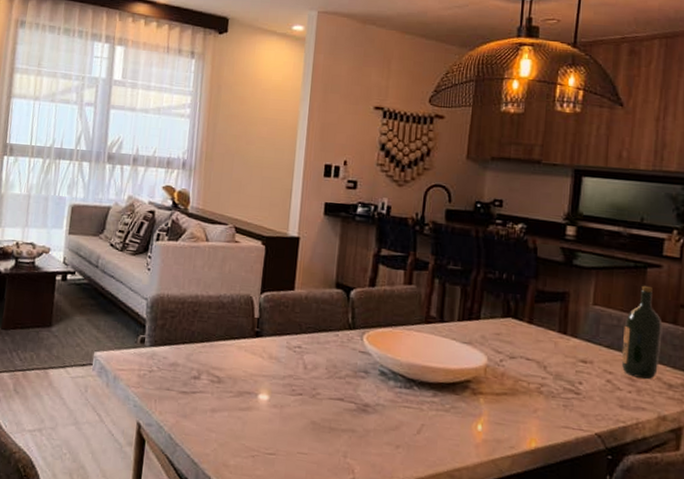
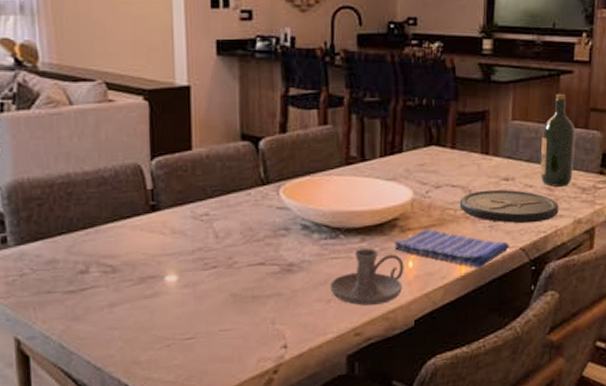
candle holder: none [400,403,473,461] -> present [330,248,404,306]
dish towel: none [465,395,585,445] -> present [394,228,510,268]
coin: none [533,368,641,411] -> present [459,189,559,224]

